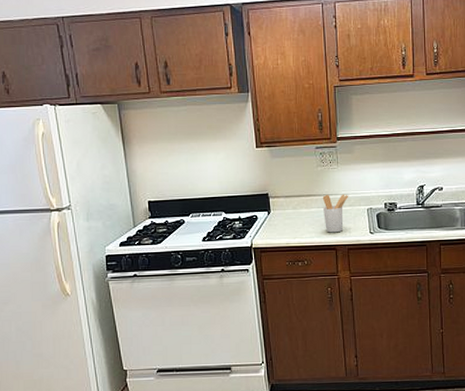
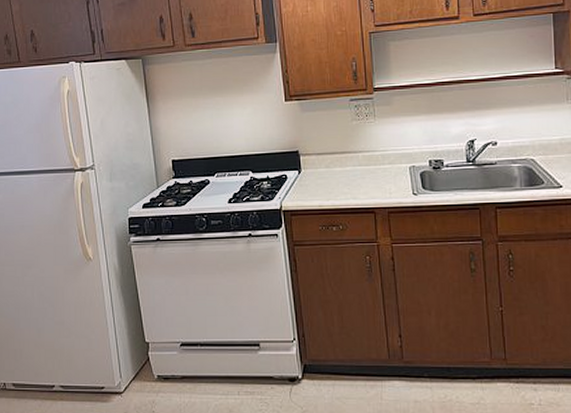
utensil holder: present [322,194,349,233] -> none [358,150,388,194]

